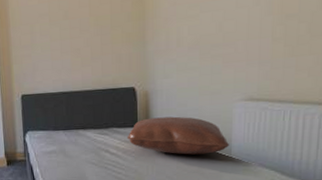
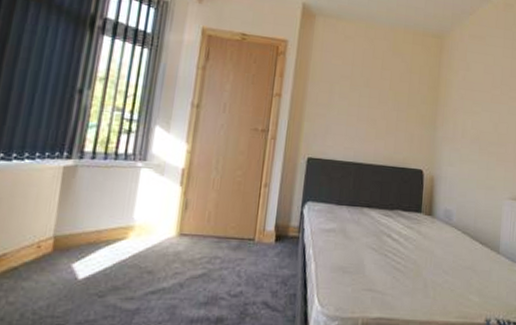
pillow: present [128,116,229,155] -> none [411,204,498,250]

